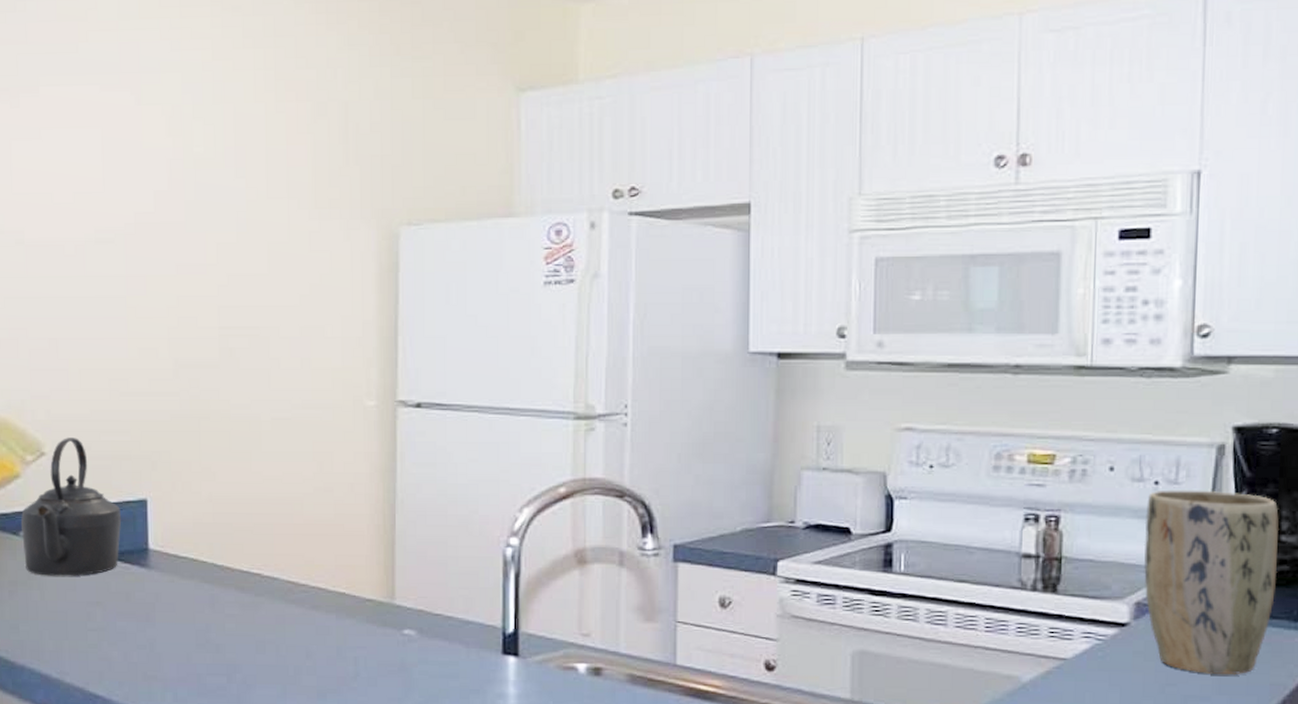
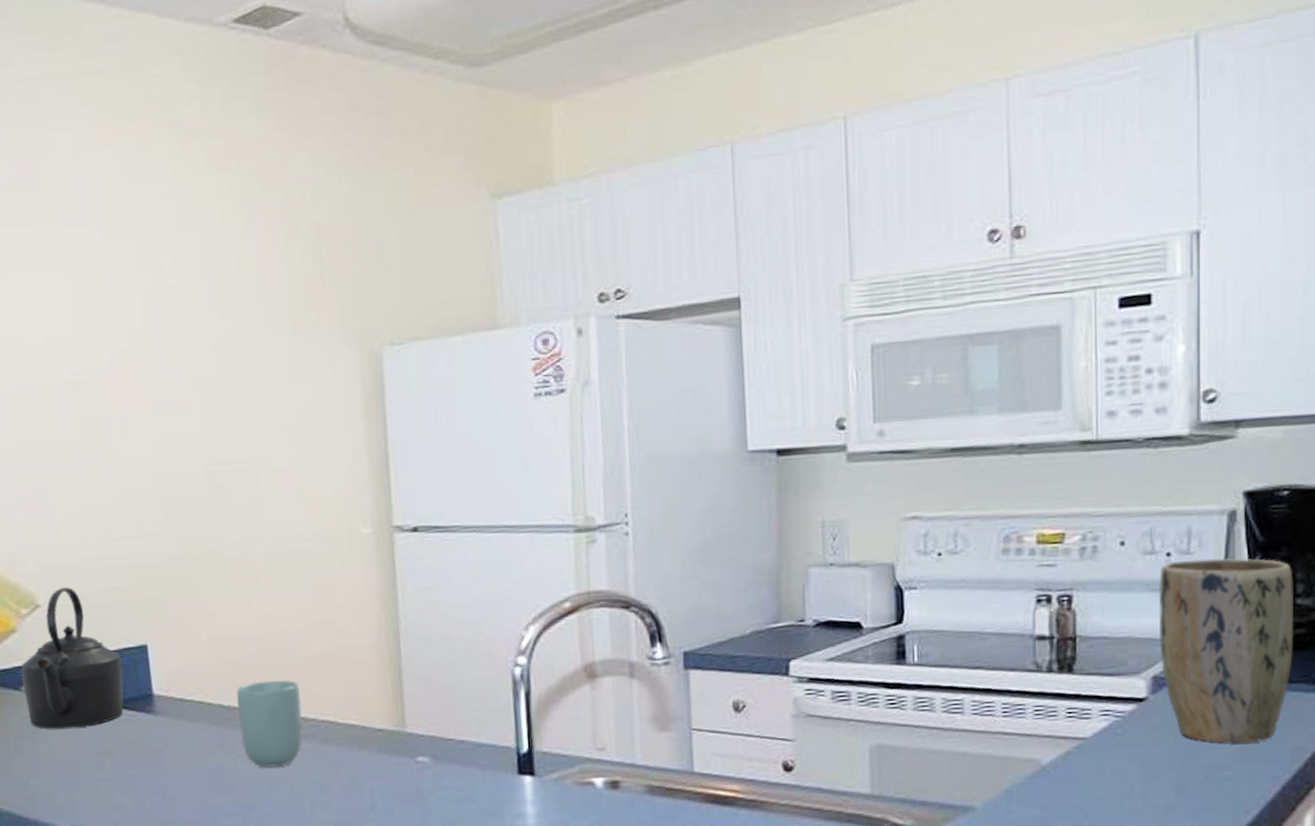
cup: none [230,543,294,629] -> present [236,680,303,768]

